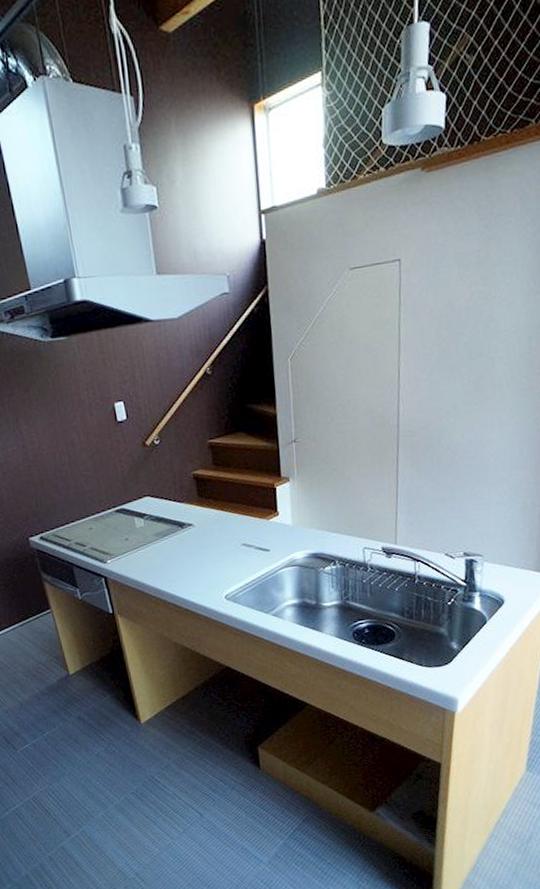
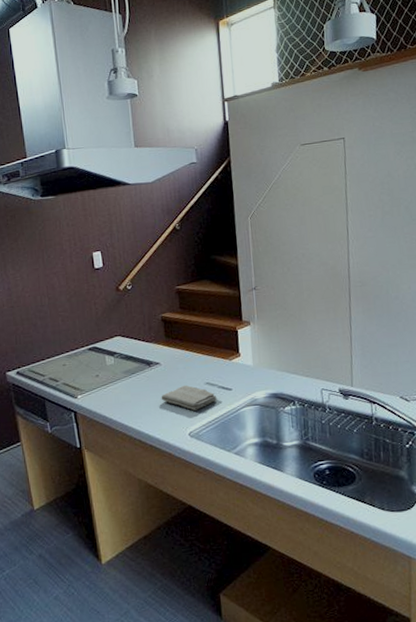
washcloth: none [195,546,255,573] -> present [161,385,217,411]

